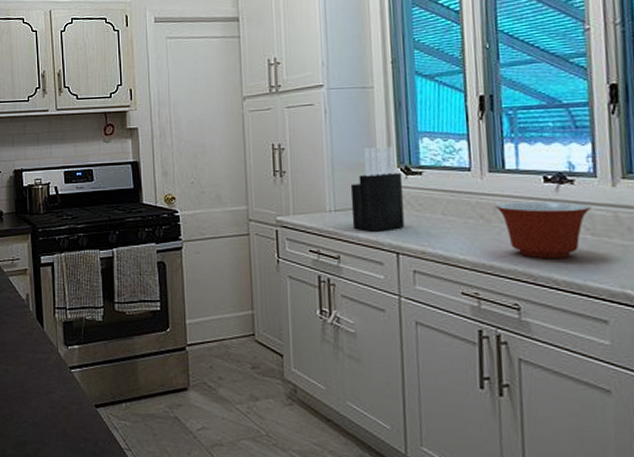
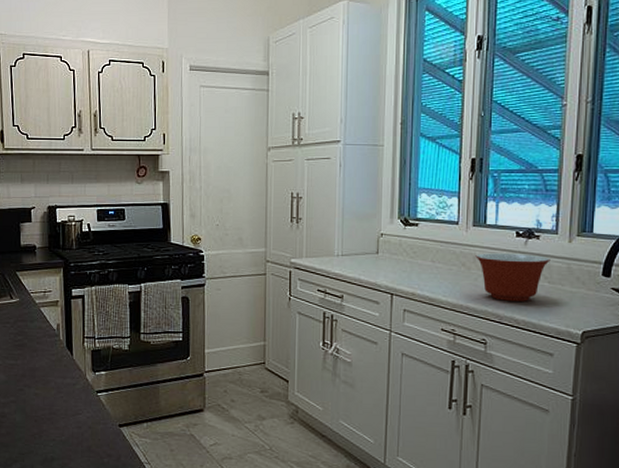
knife block: present [350,146,404,232] -> none [356,199,402,275]

